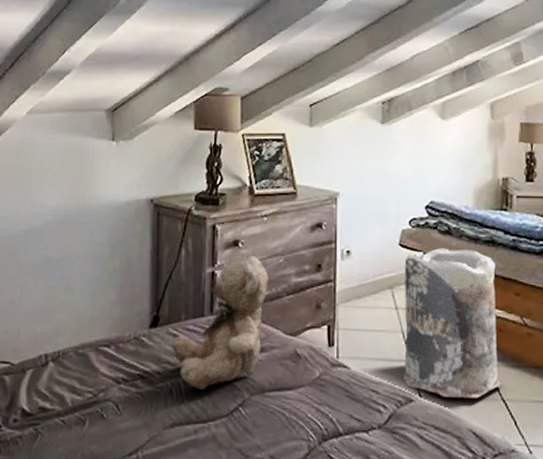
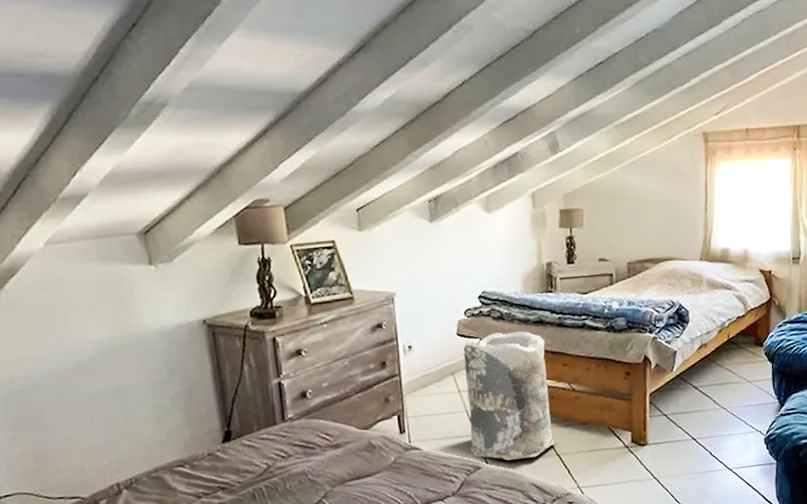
teddy bear: present [172,254,268,390] -> none [248,361,337,491]

